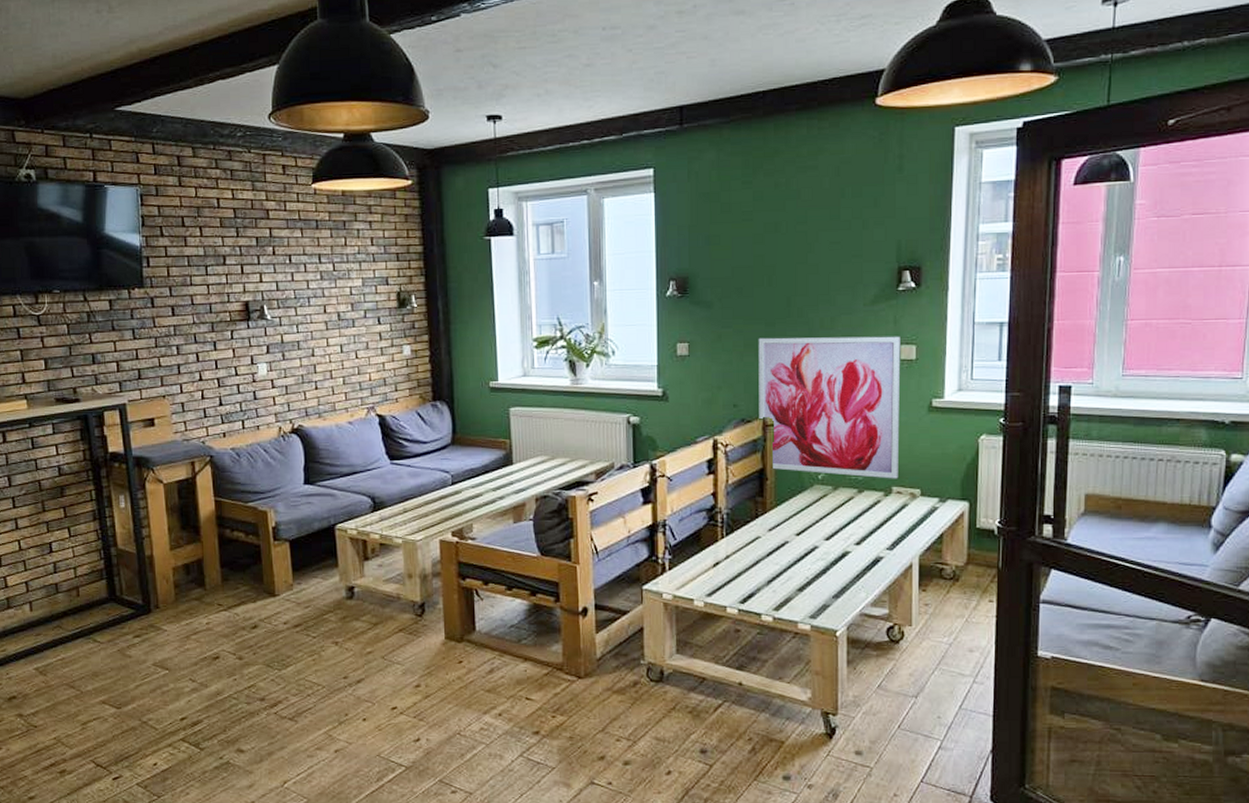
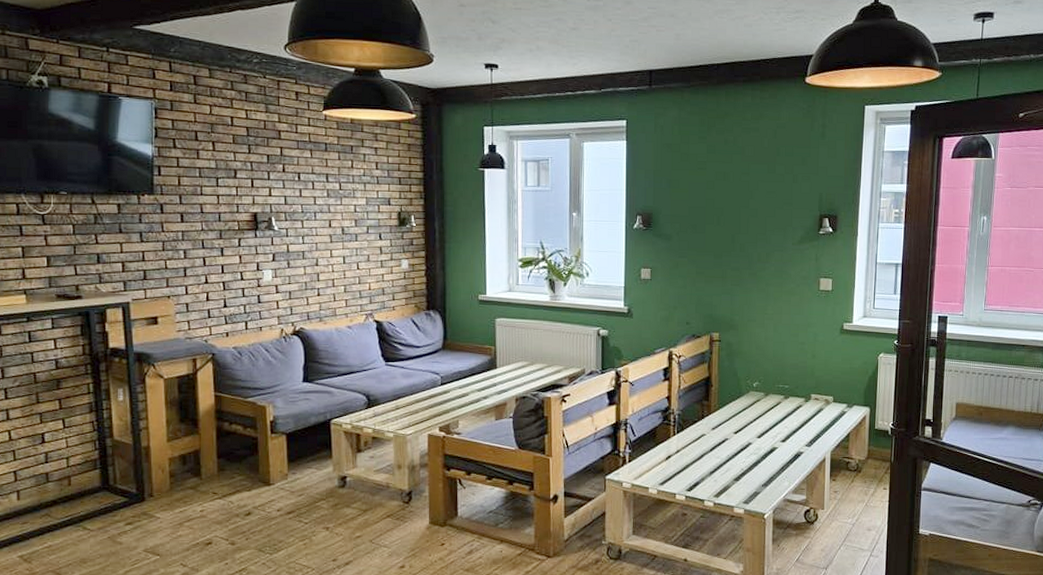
wall art: present [758,336,901,479] -> none [707,267,820,388]

